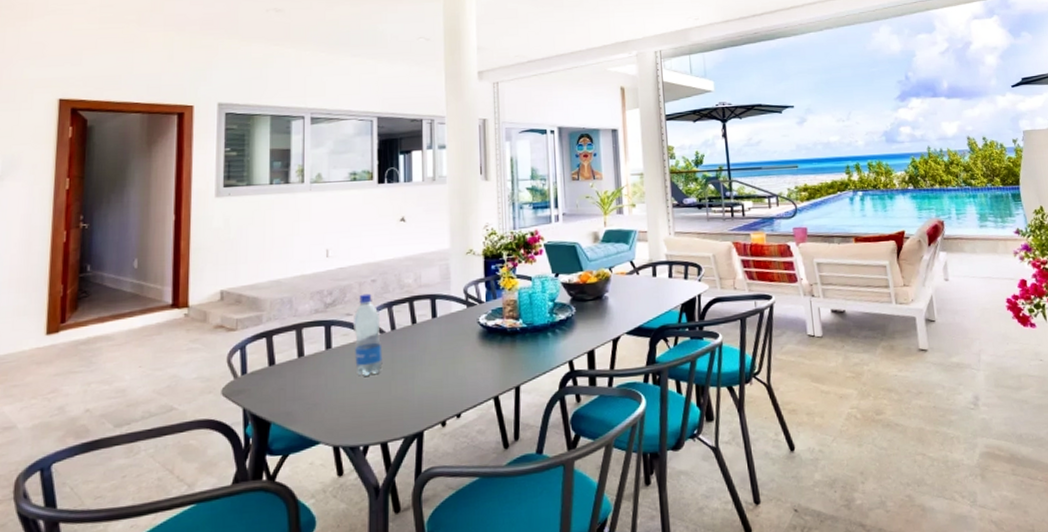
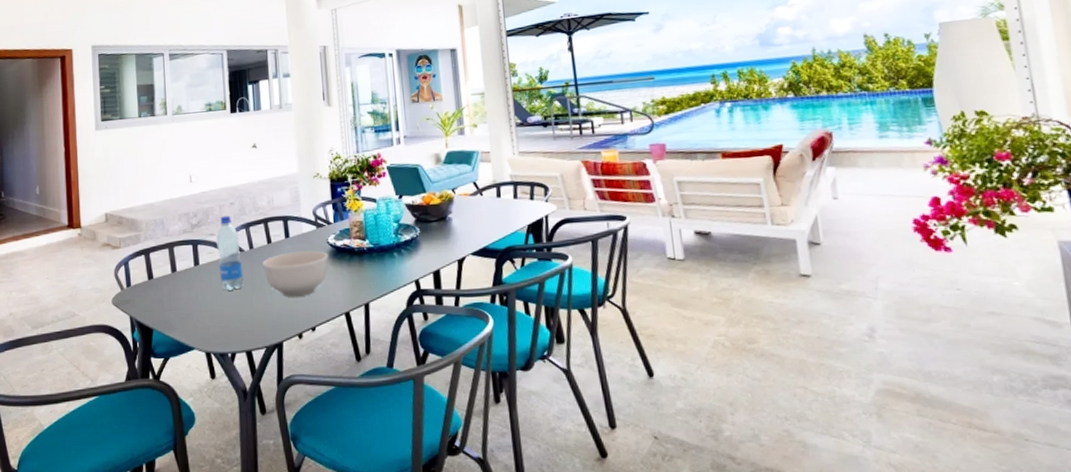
bowl: none [405,331,479,382] -> present [263,250,329,297]

